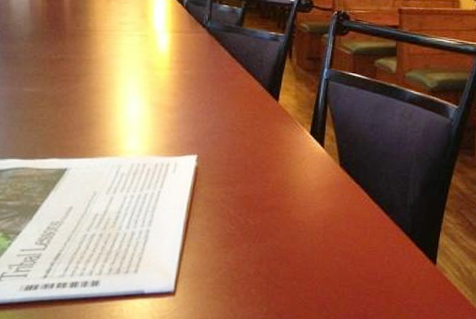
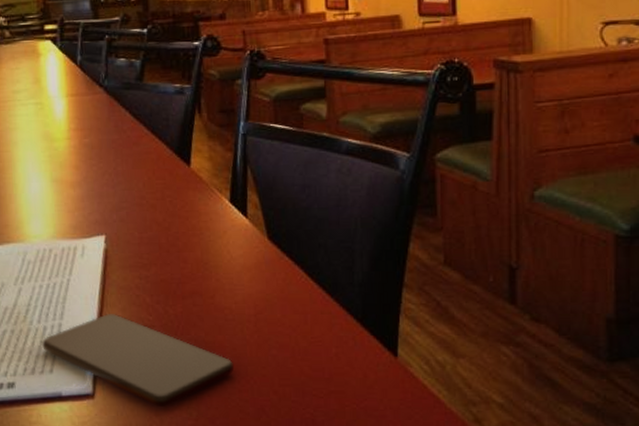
smartphone: none [129,223,303,303] -> present [42,314,235,407]

